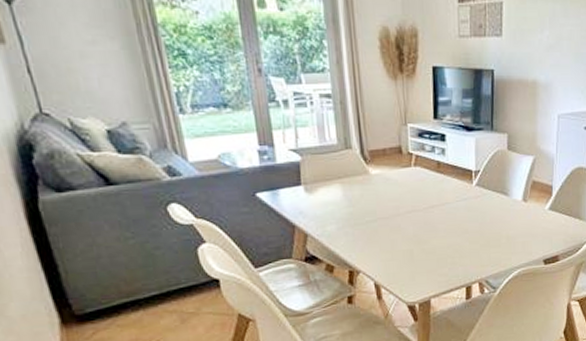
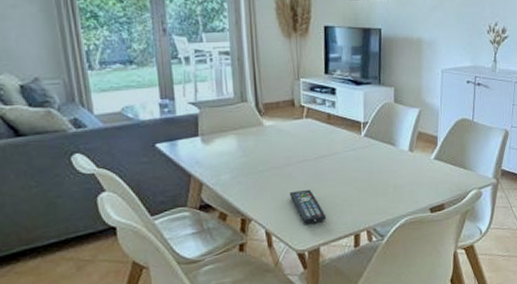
remote control: none [398,240,437,276] -> present [289,189,327,224]

